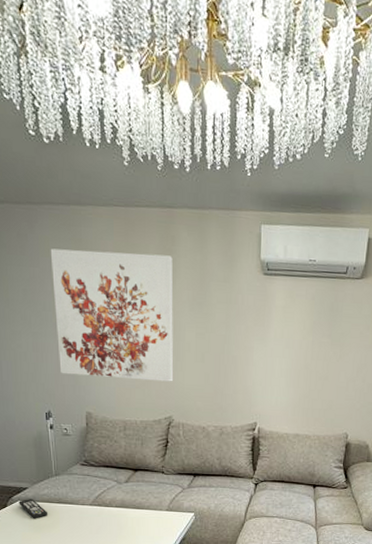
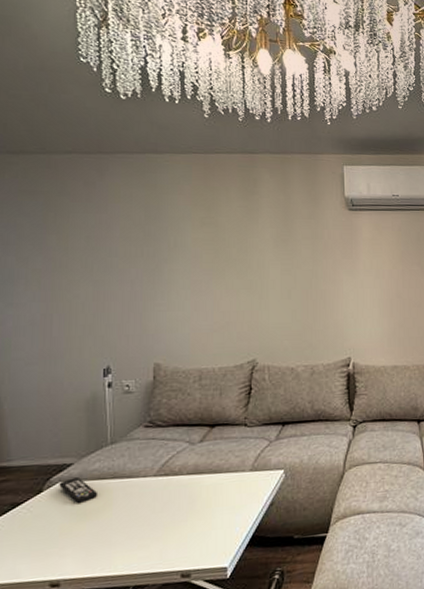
wall art: present [50,248,174,382] -> none [120,194,257,323]

